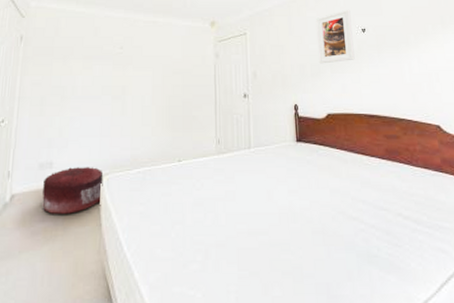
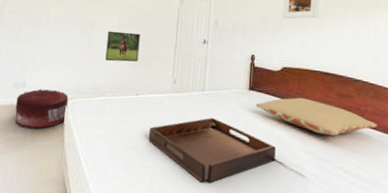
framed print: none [141,94,177,128] -> present [105,31,141,62]
serving tray: none [196,176,333,252] -> present [148,117,276,184]
pillow: none [305,144,428,182] -> present [255,97,377,136]

